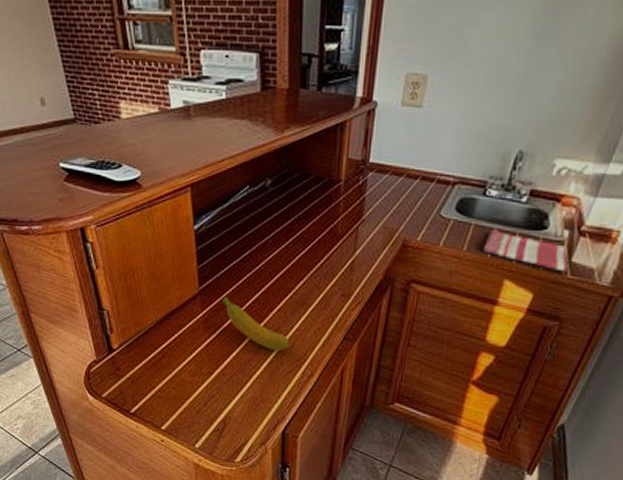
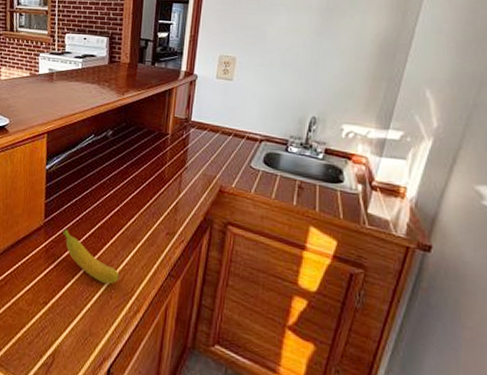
dish towel: present [483,229,568,273] -> none [289,181,365,223]

